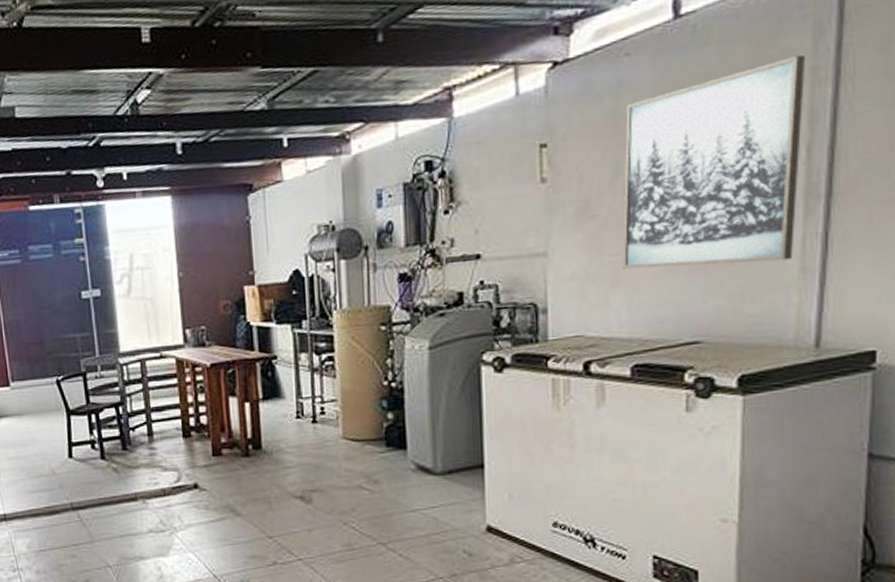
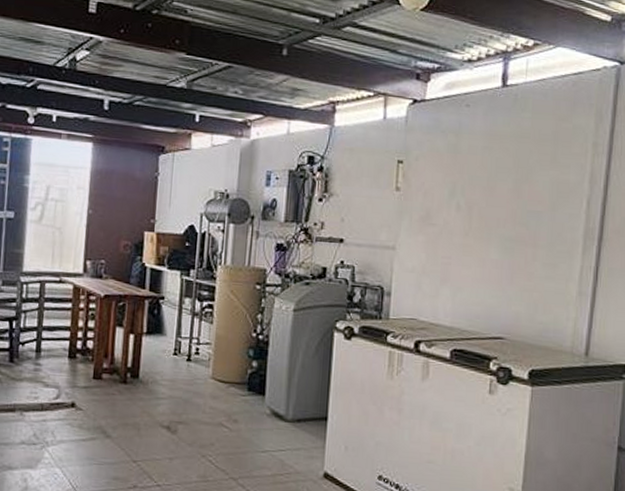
wall art: present [622,54,806,270] -> none [451,131,590,284]

